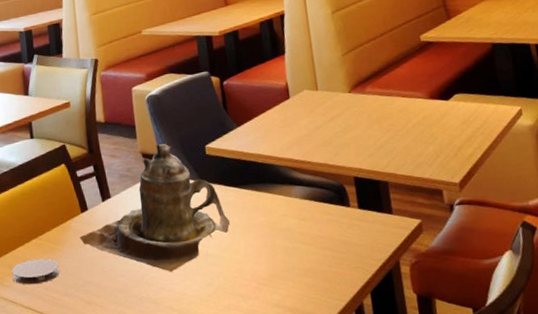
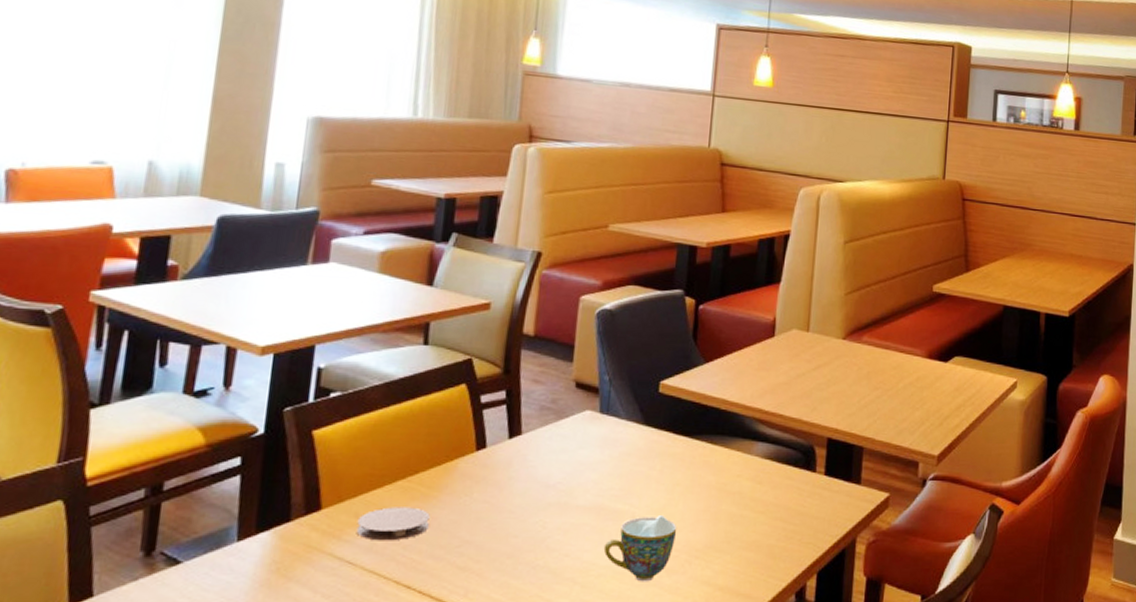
teapot: present [79,144,231,272] -> none [467,373,671,535]
teacup: none [189,252,244,307] -> present [603,516,677,582]

